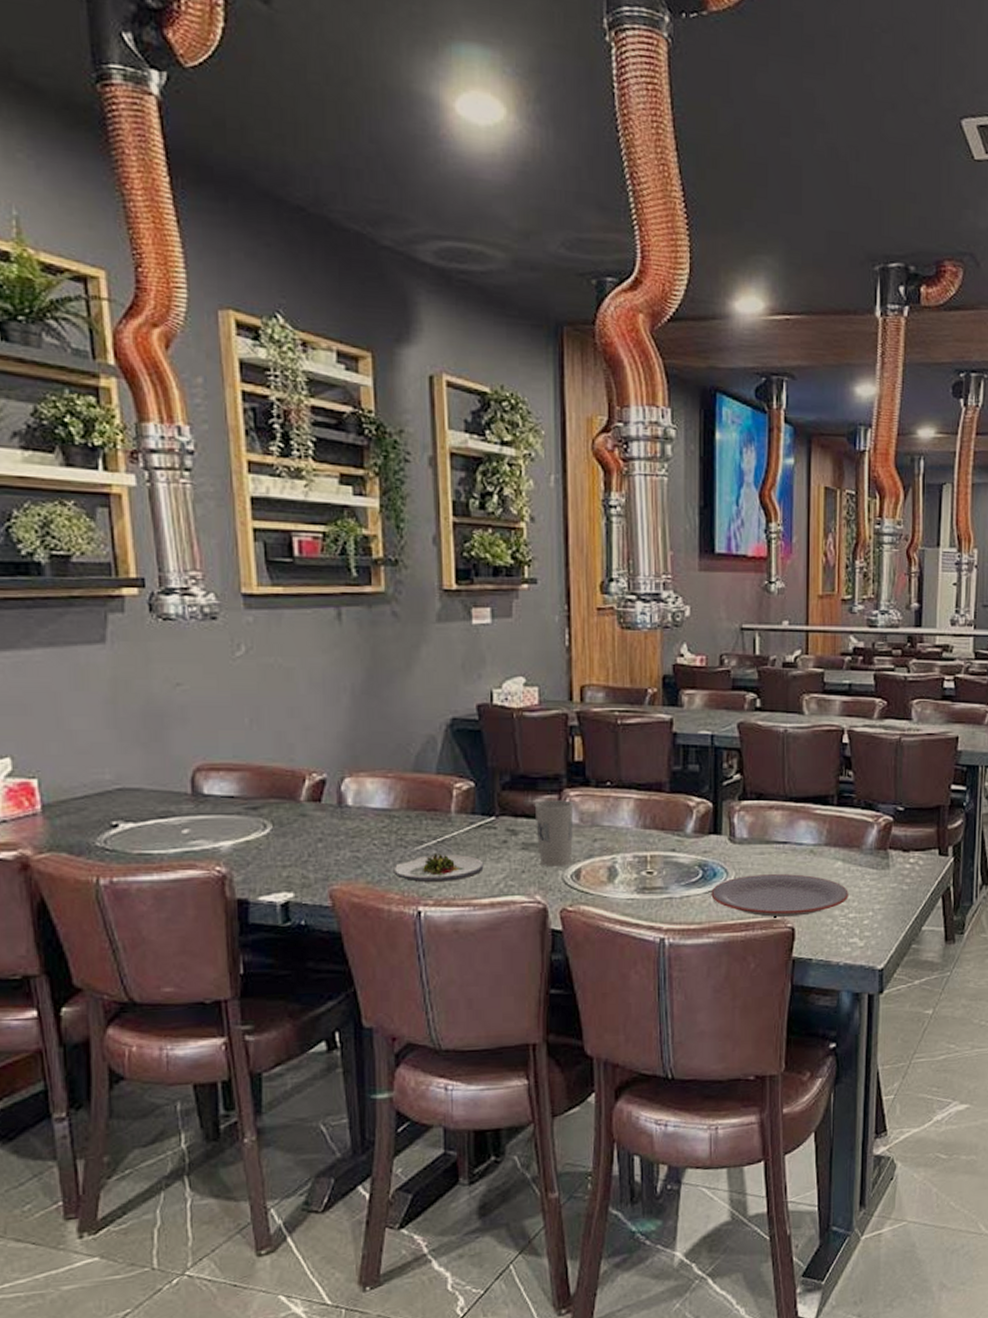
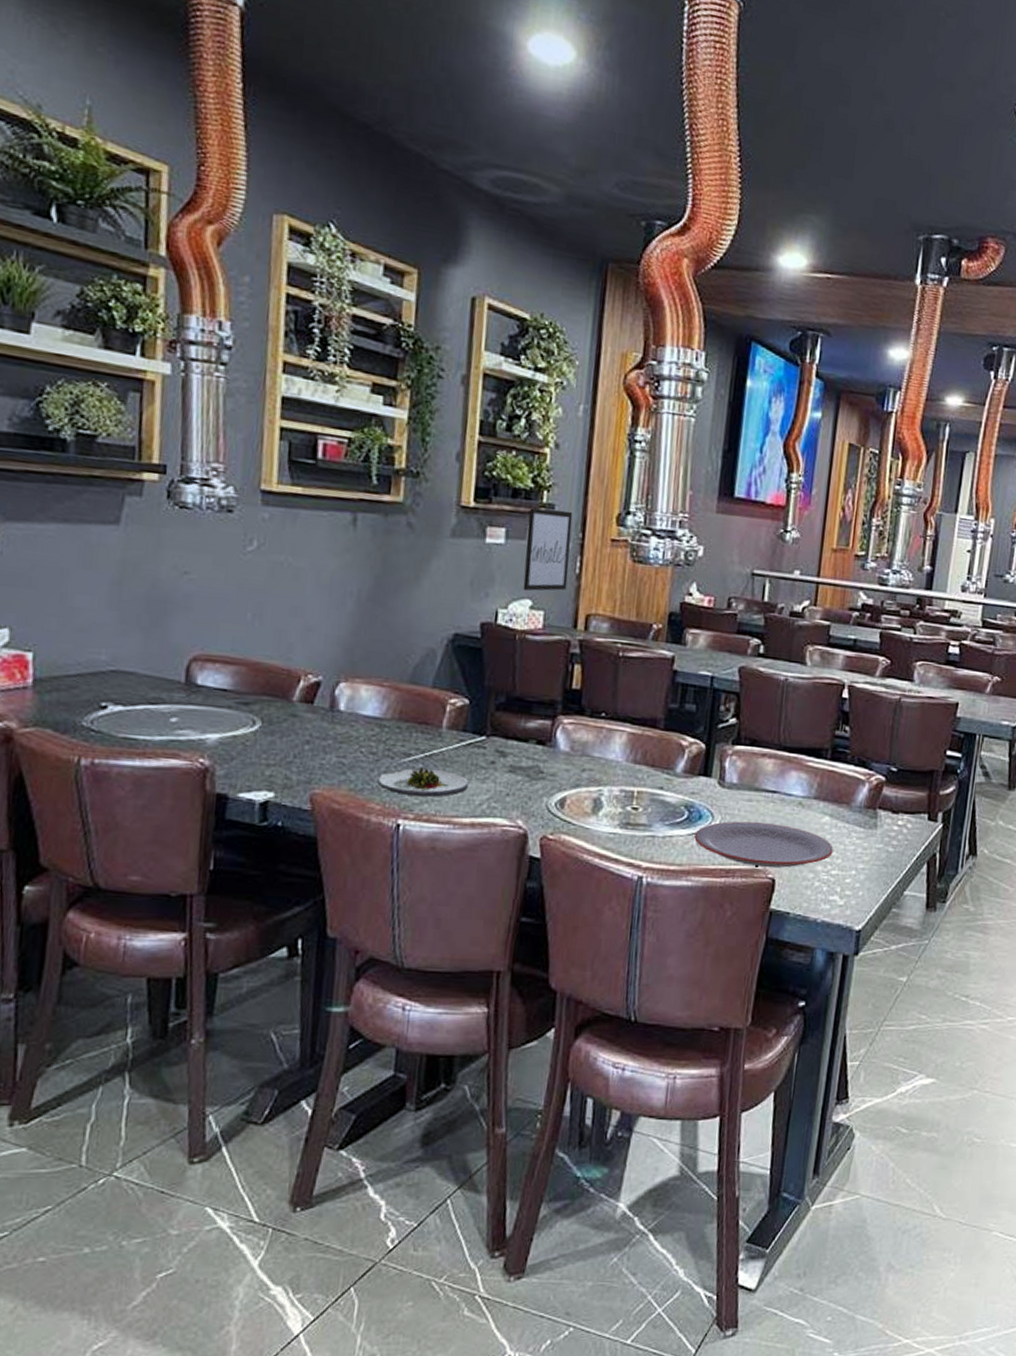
wall art: none [512,583,558,668] -> present [523,508,573,591]
cup: present [534,800,574,866] -> none [525,725,567,793]

